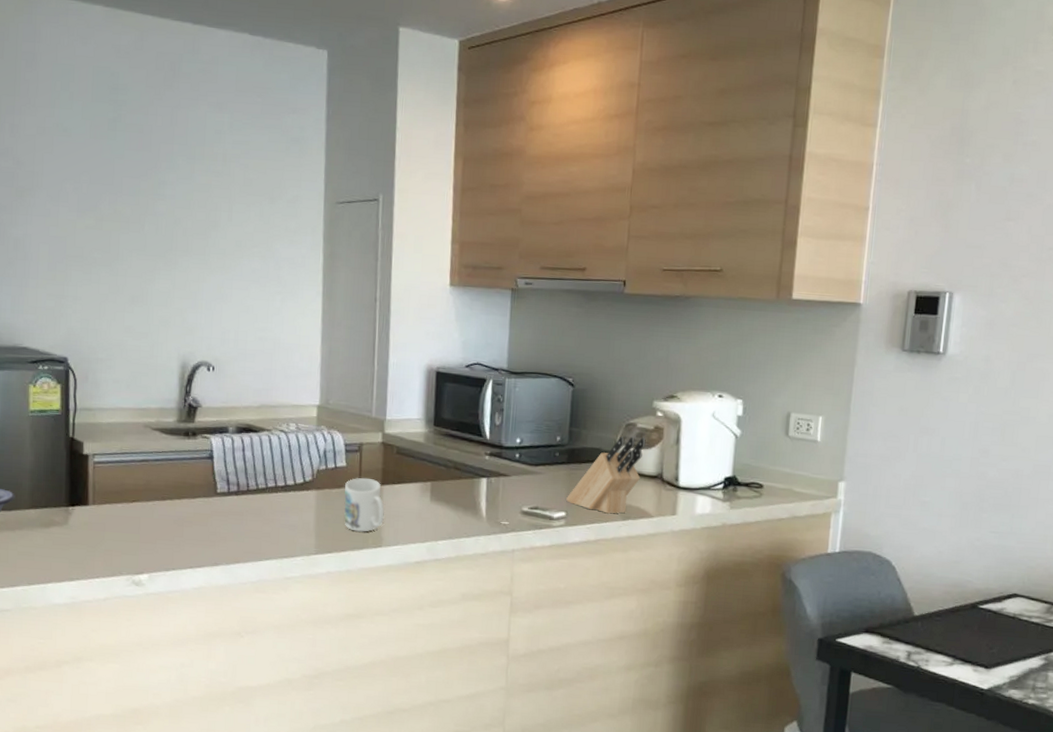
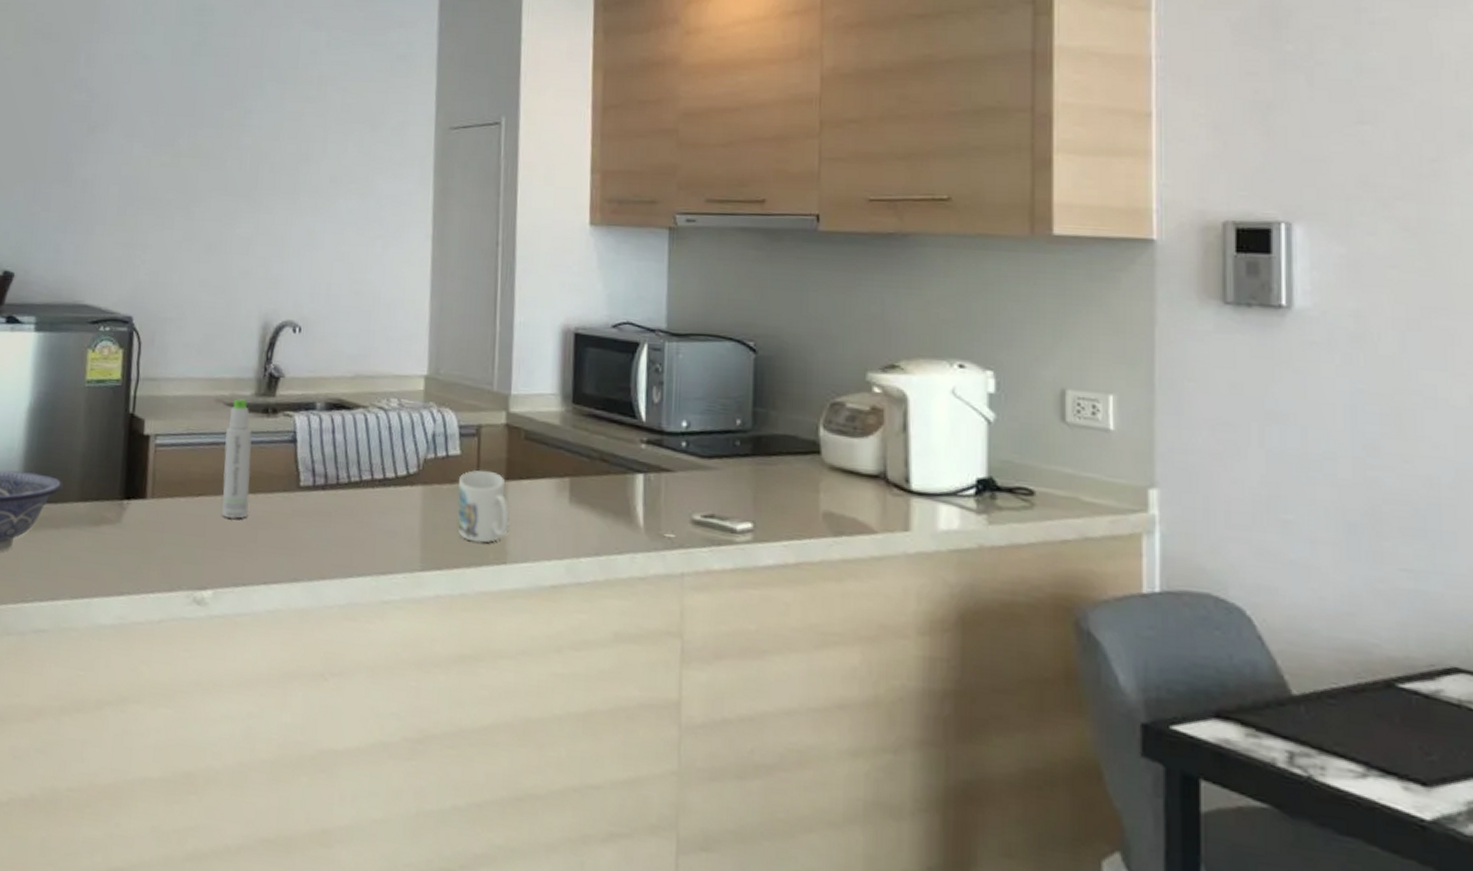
bottle: none [153,424,177,519] -> present [221,398,253,519]
knife block: present [566,436,646,514] -> none [753,419,860,527]

